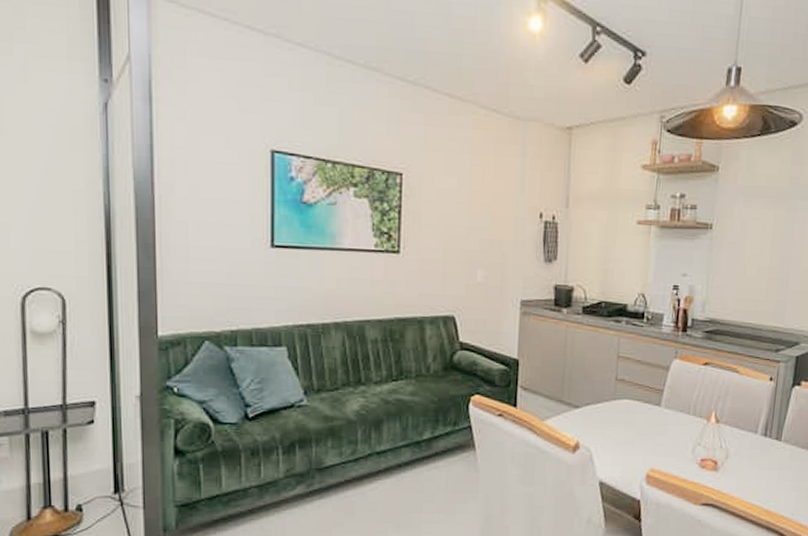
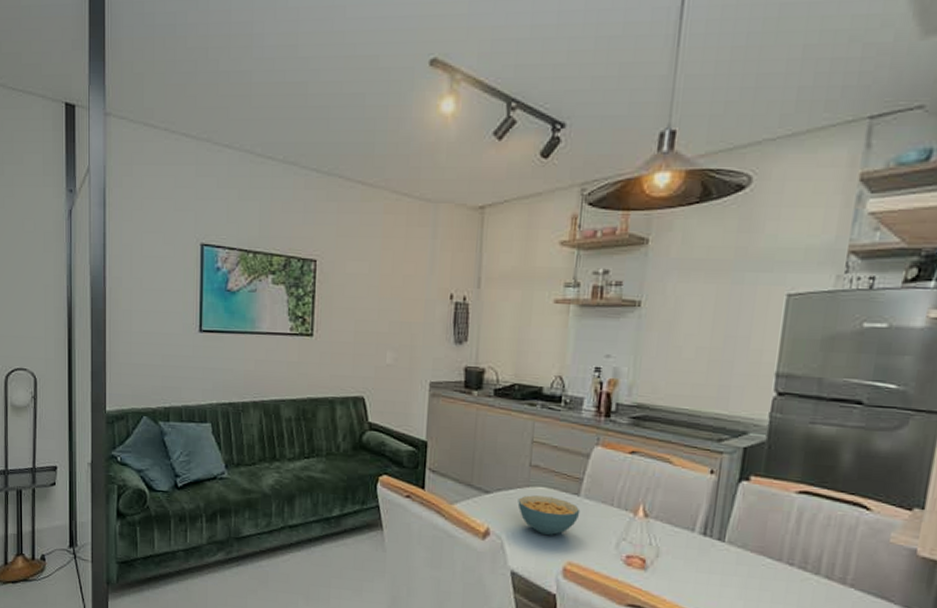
cereal bowl: none [605,408,661,446] -> present [517,495,581,536]

